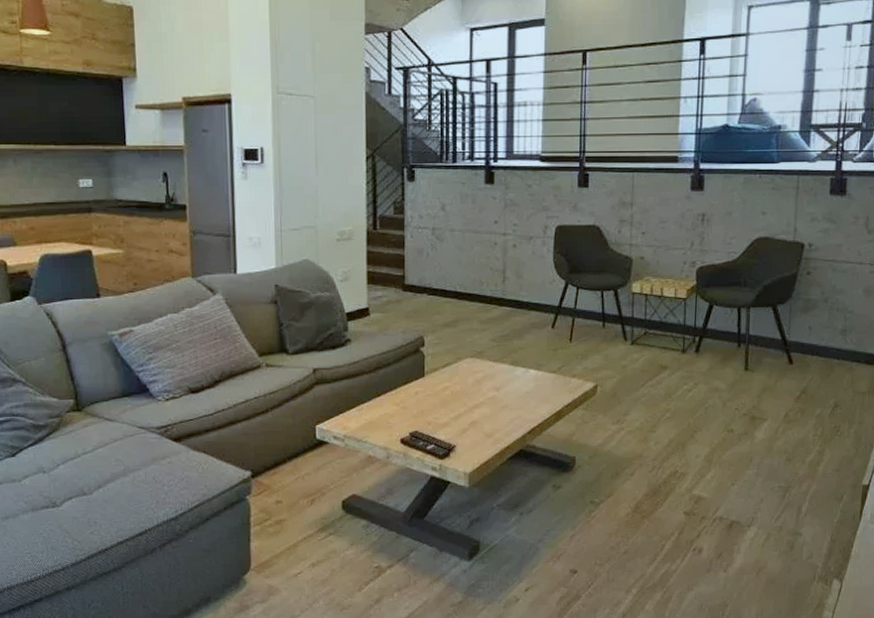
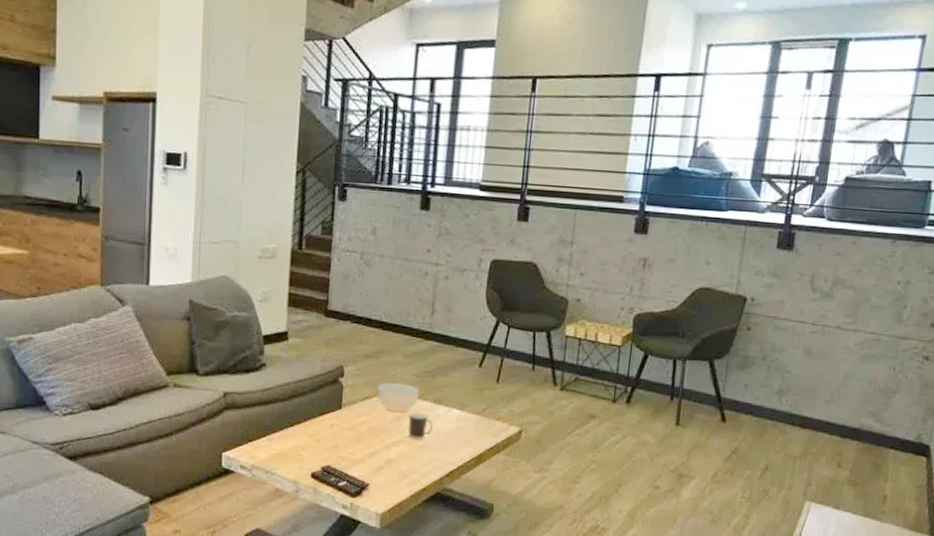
bowl: none [456,348,498,376] -> present [377,382,421,413]
mug: none [488,375,512,401] -> present [408,412,433,440]

